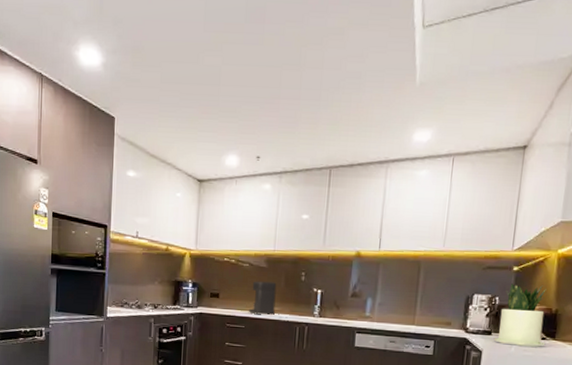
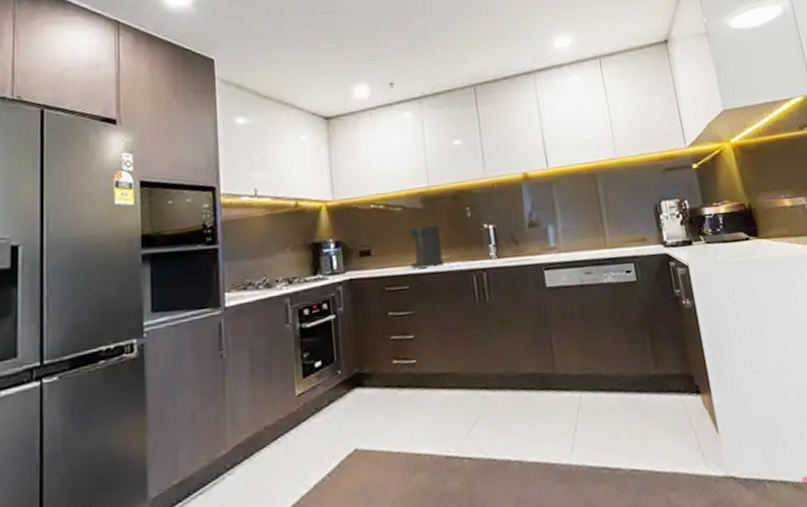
planter: present [493,283,546,347] -> none [692,180,751,254]

